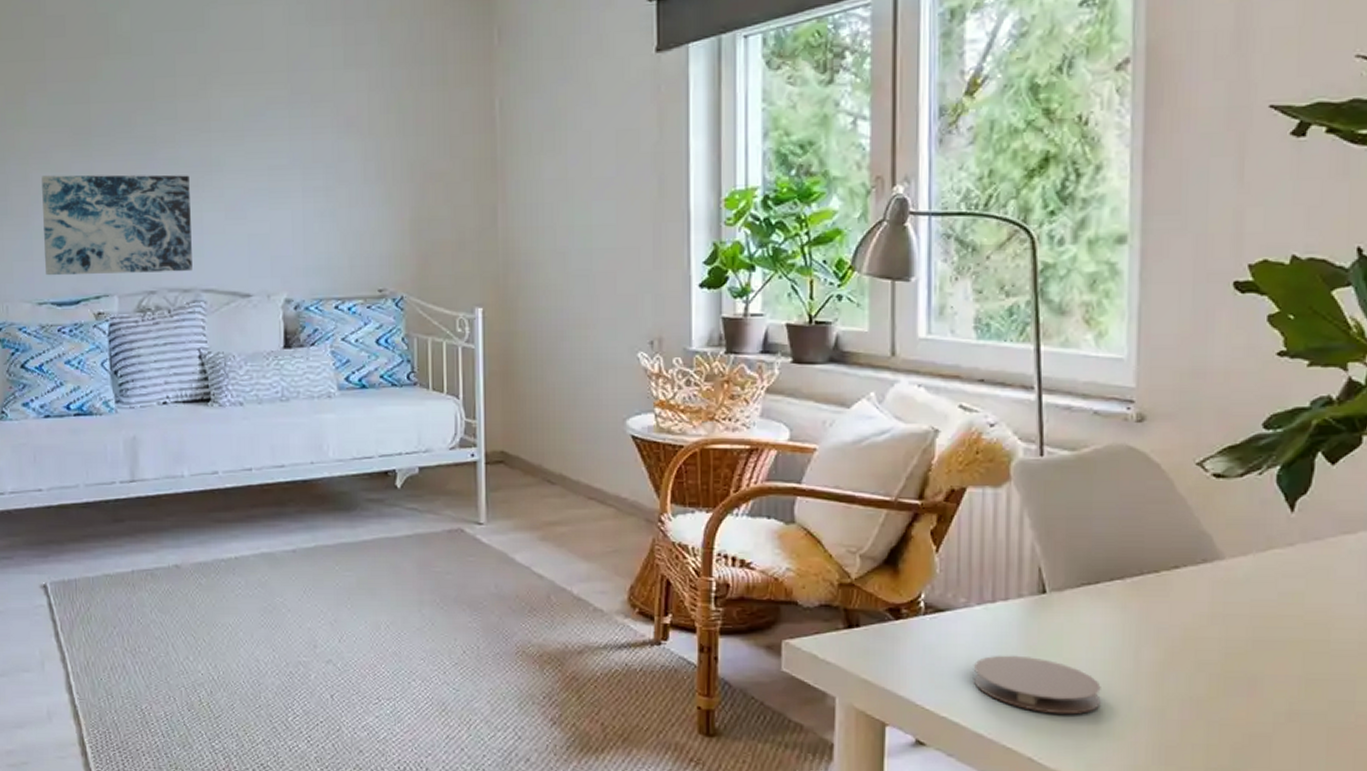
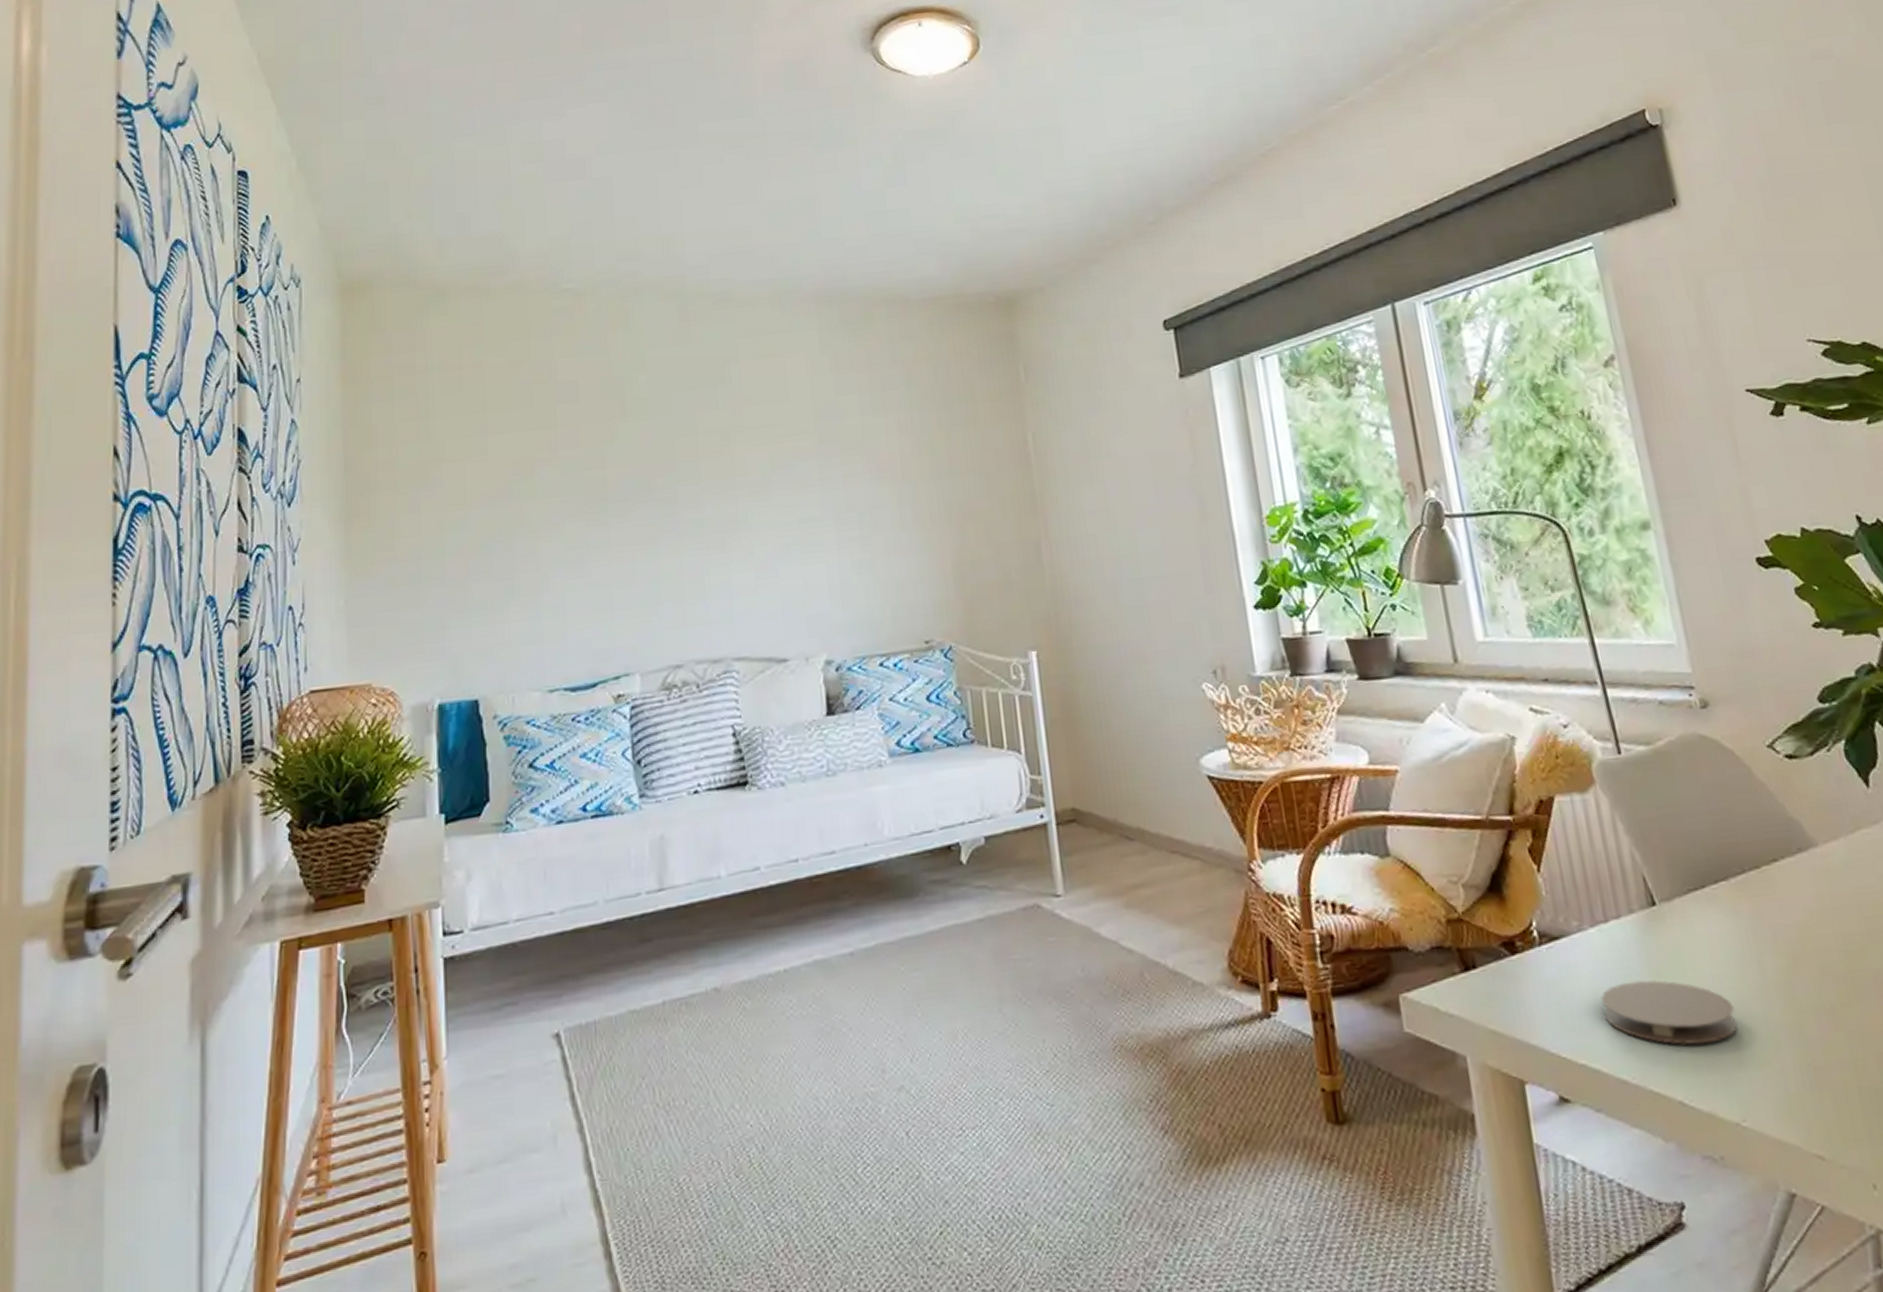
wall art: present [41,175,193,276] -> none [553,535,722,659]

